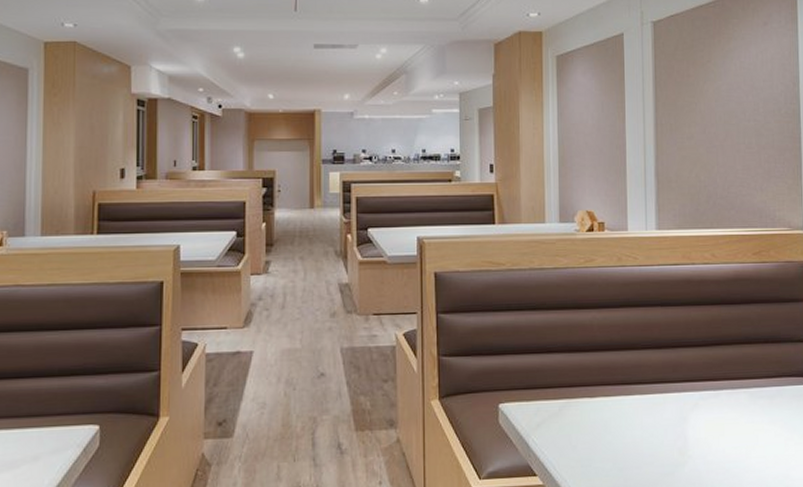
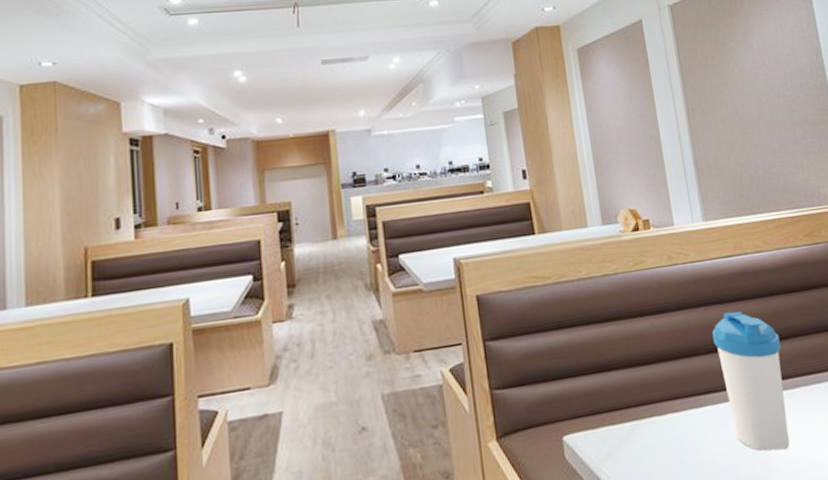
water bottle: none [650,315,714,442] -> present [712,311,790,451]

